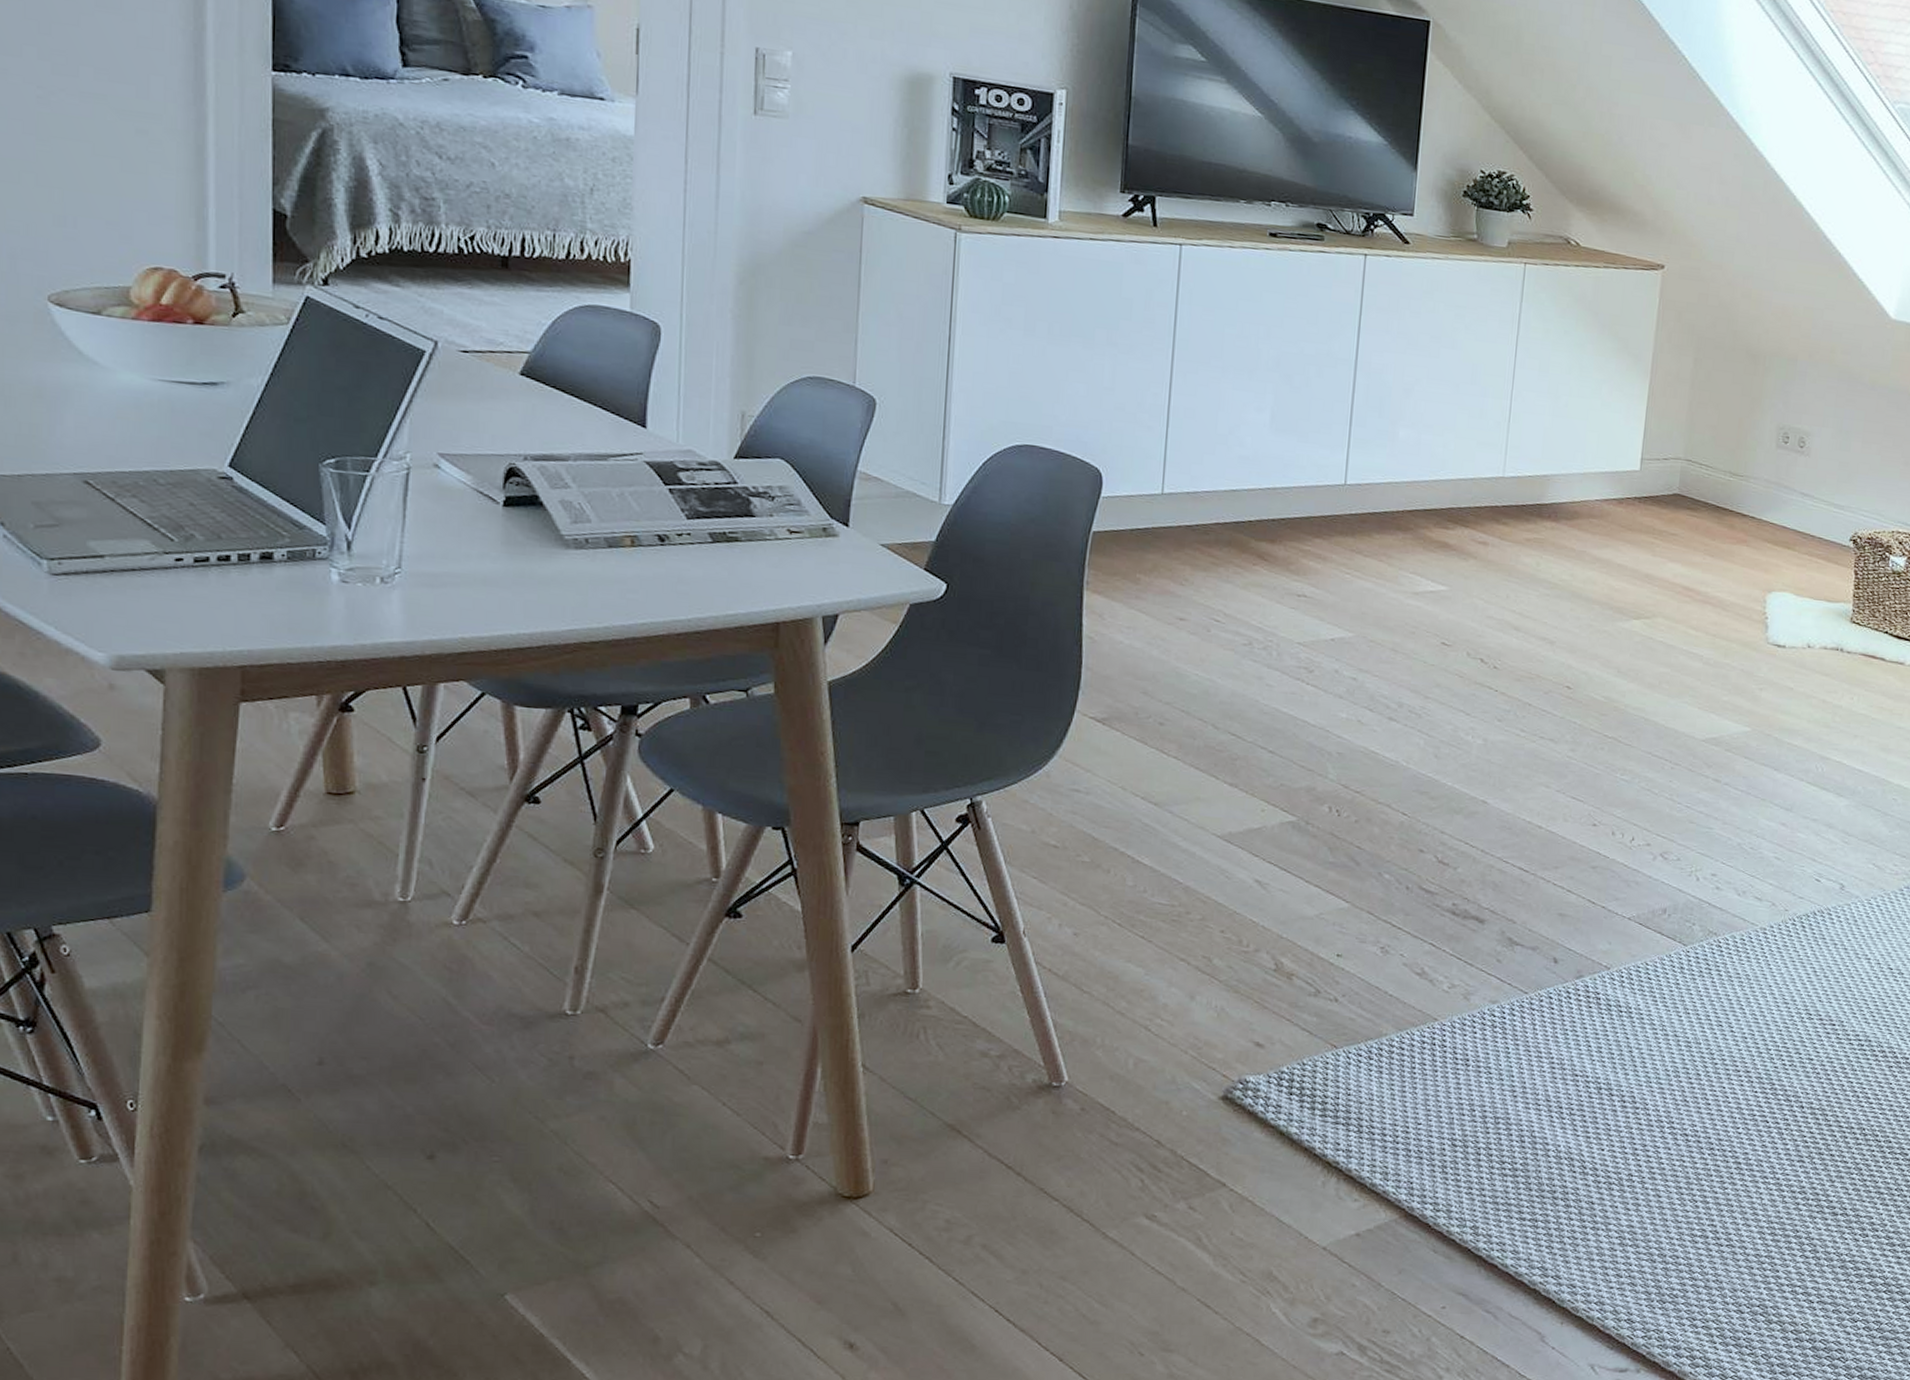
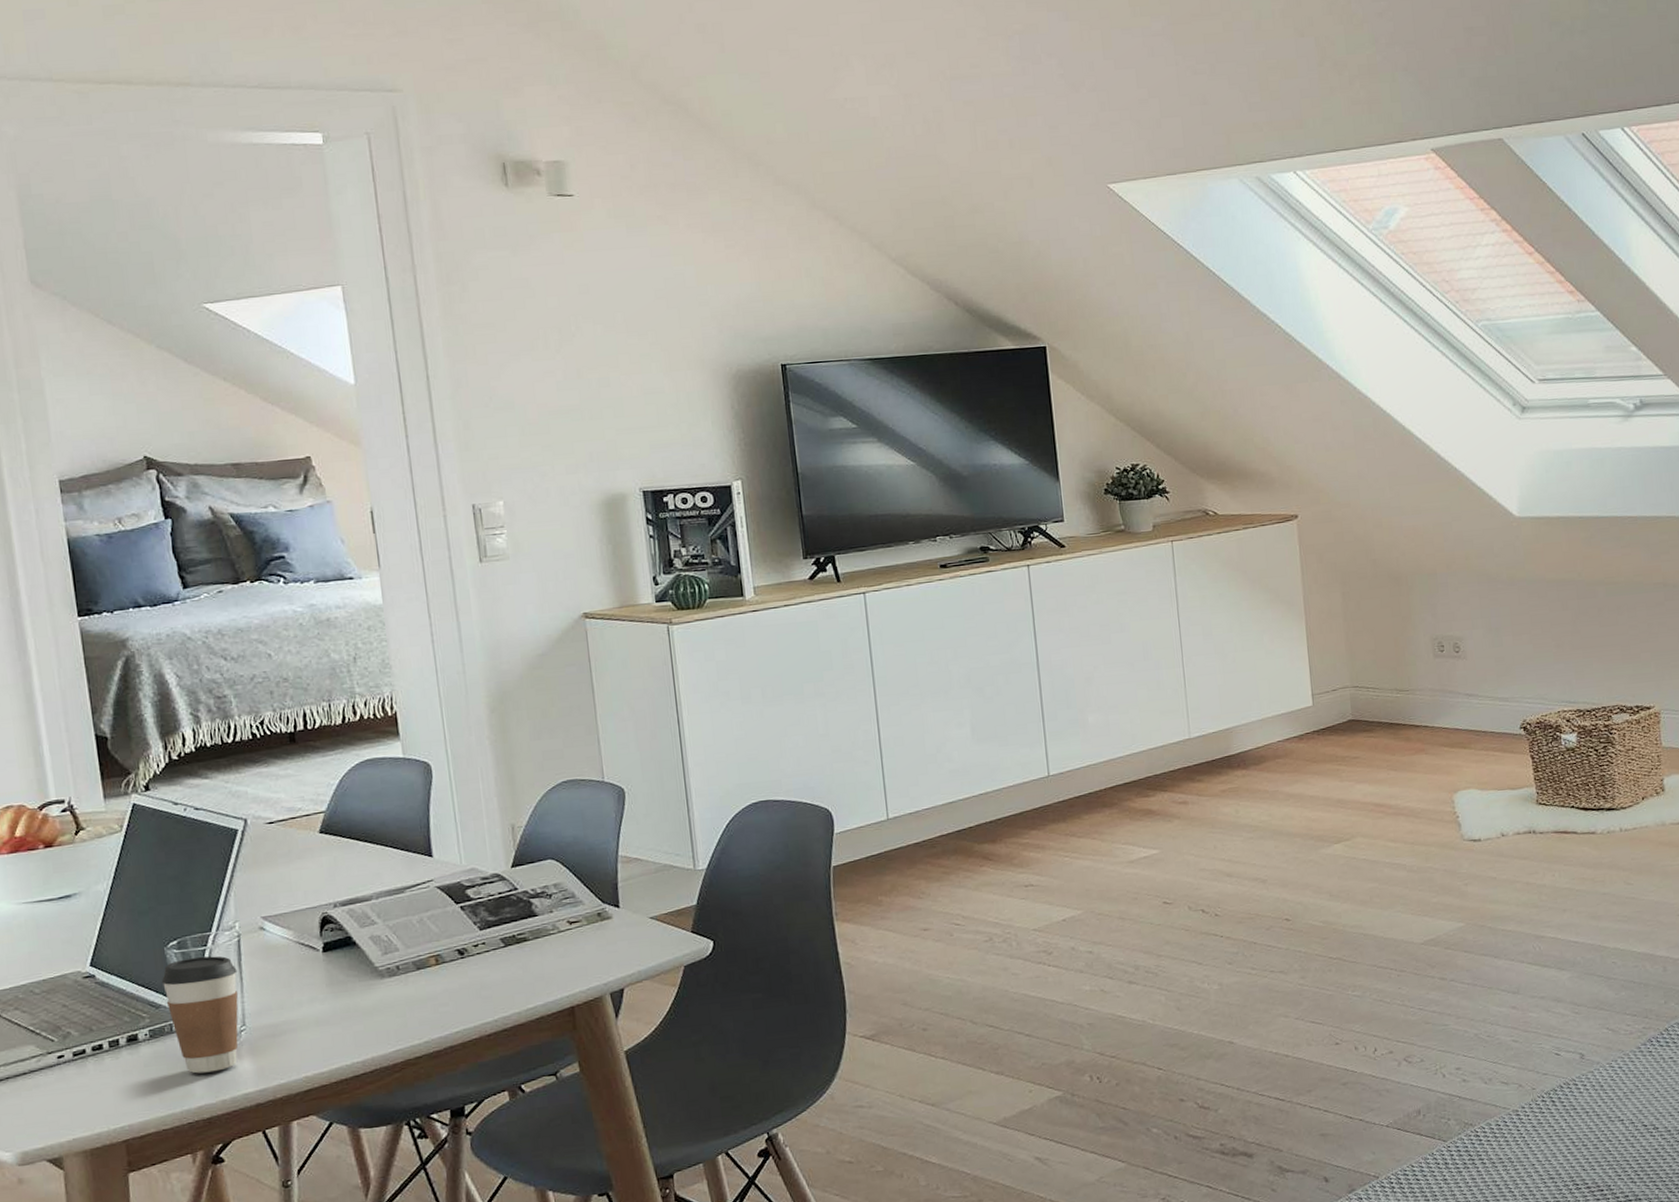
coffee cup: none [310,481,401,612] -> present [161,956,238,1074]

